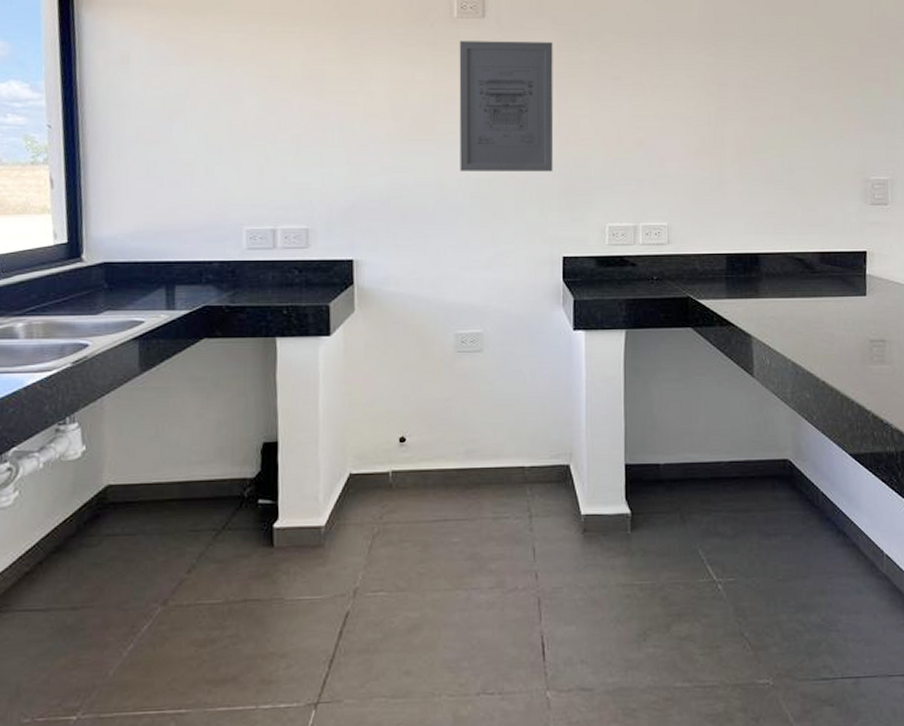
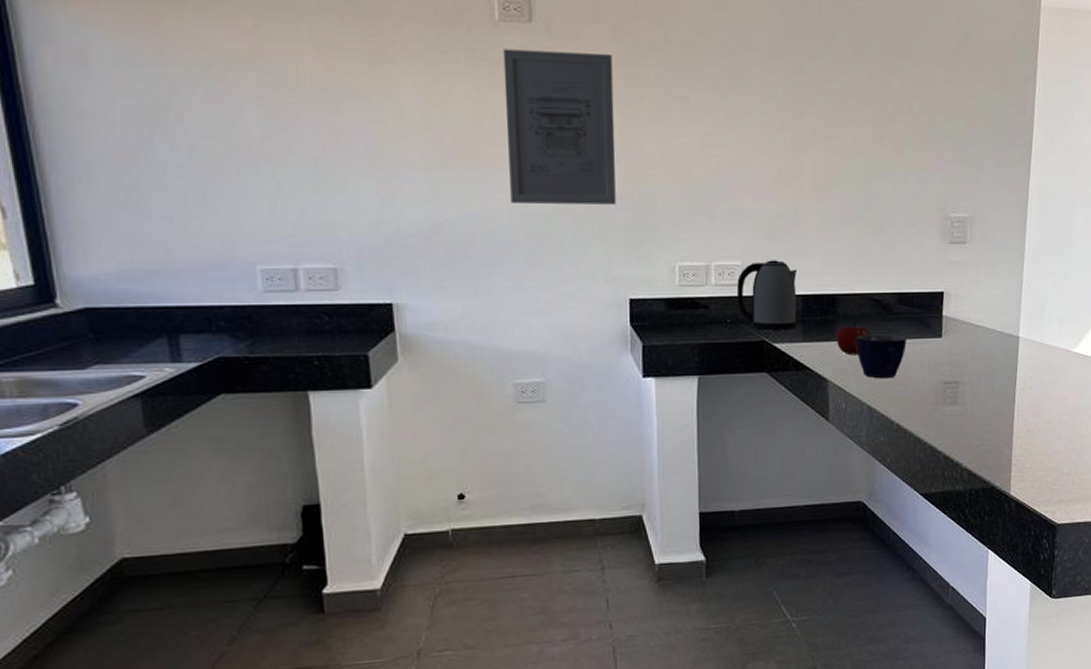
kettle: none [662,221,721,287] -> present [736,260,798,330]
fruit: none [759,279,792,312] -> present [836,321,869,356]
cup: none [779,291,830,336] -> present [856,334,906,379]

